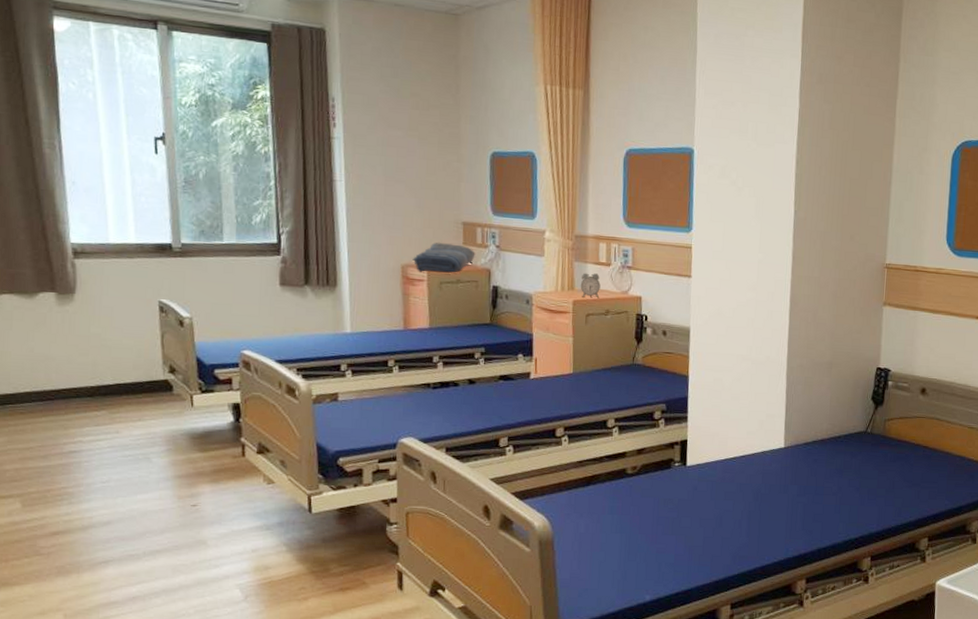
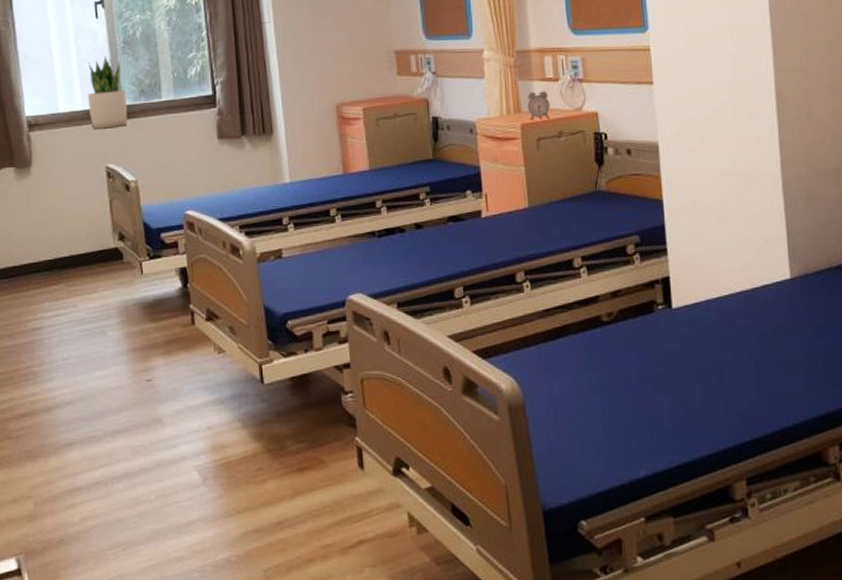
planter: none [141,192,186,264] -> present [87,56,128,129]
towel: present [412,242,474,273] -> none [346,76,410,110]

